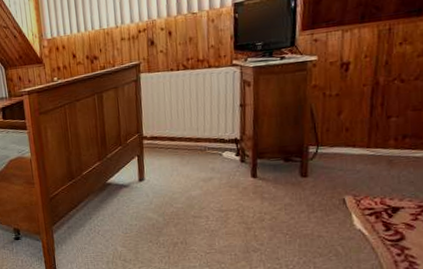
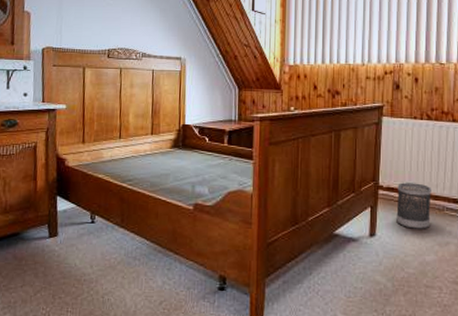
wastebasket: none [160,129,194,170] -> present [396,182,431,229]

